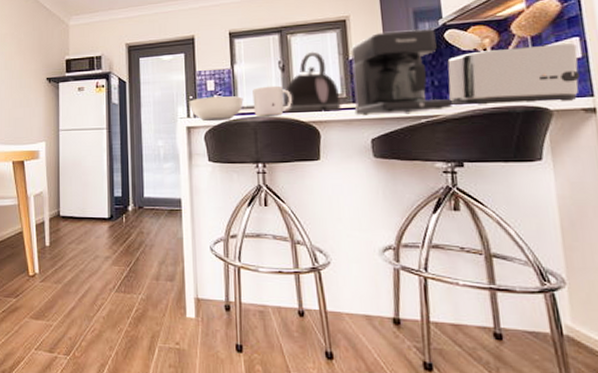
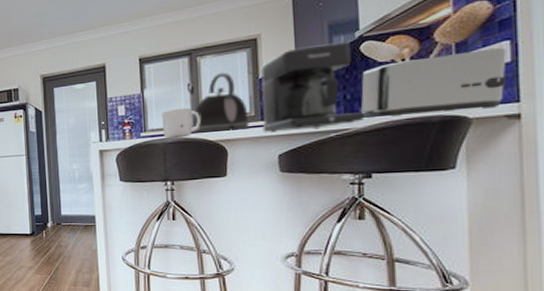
bowl: present [189,96,244,122] -> none [101,119,153,145]

